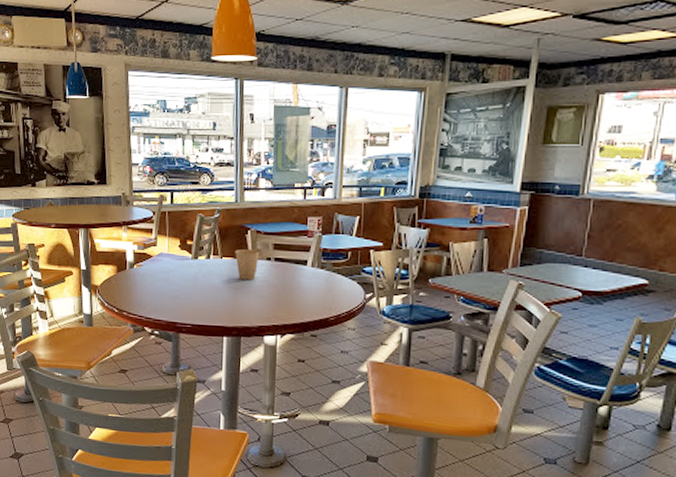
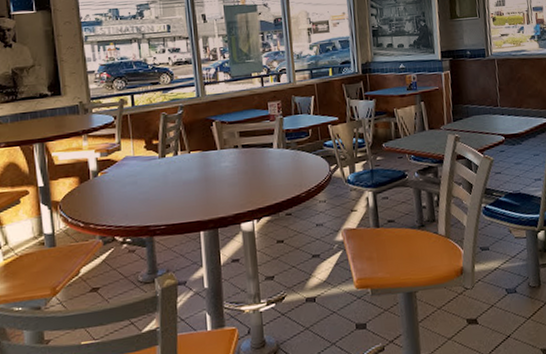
paper cup: present [235,248,260,281] -> none [202,139,227,172]

